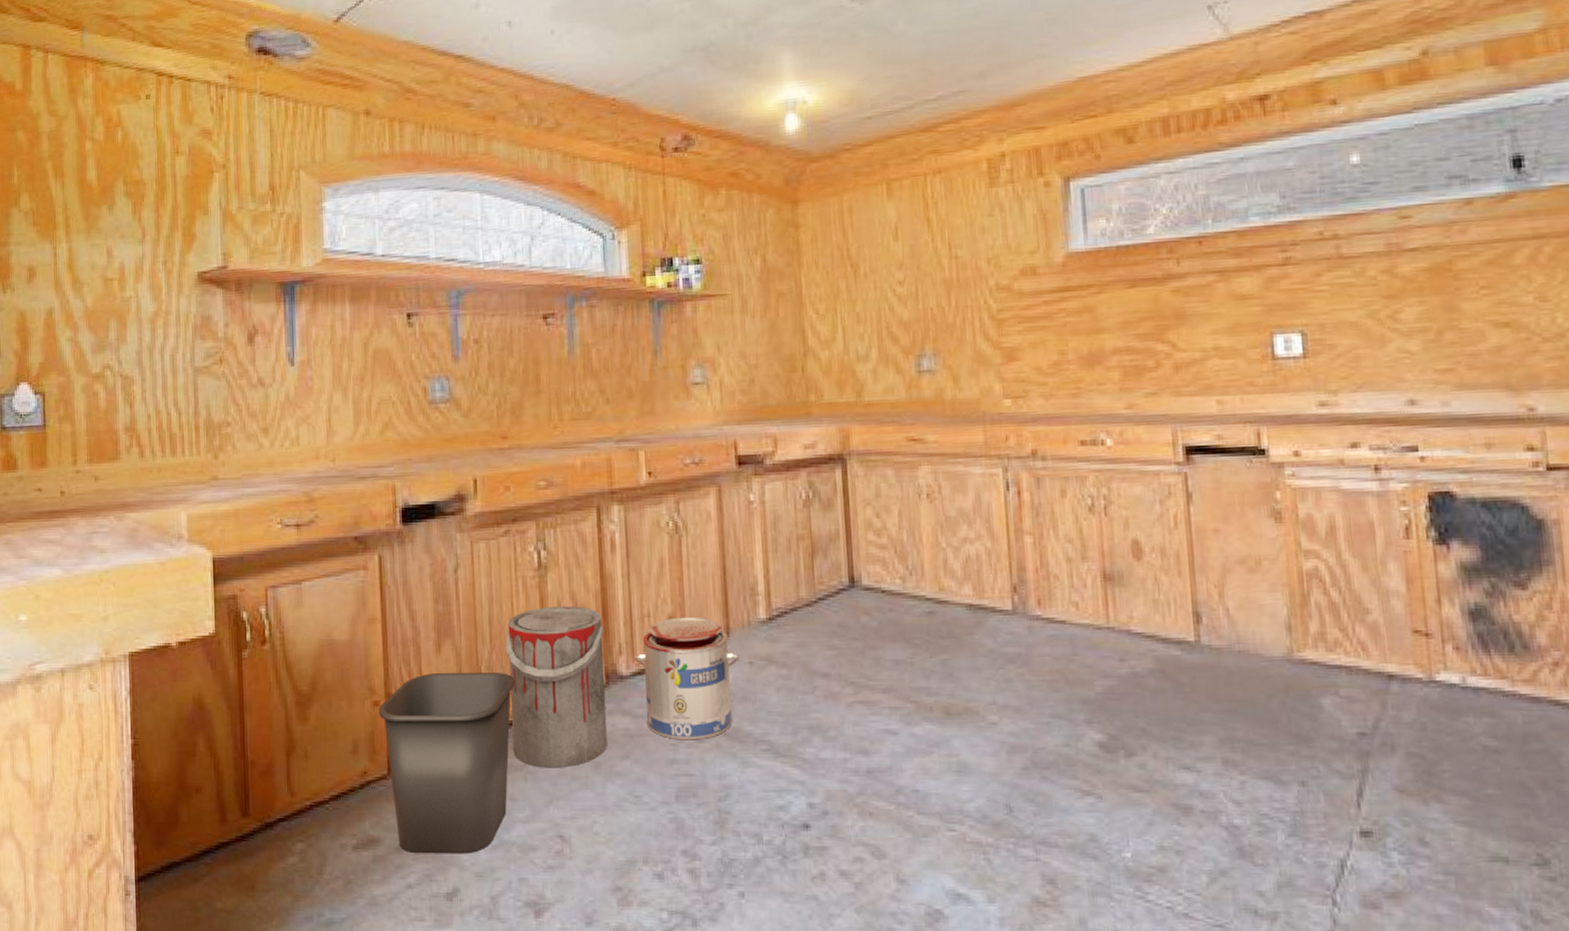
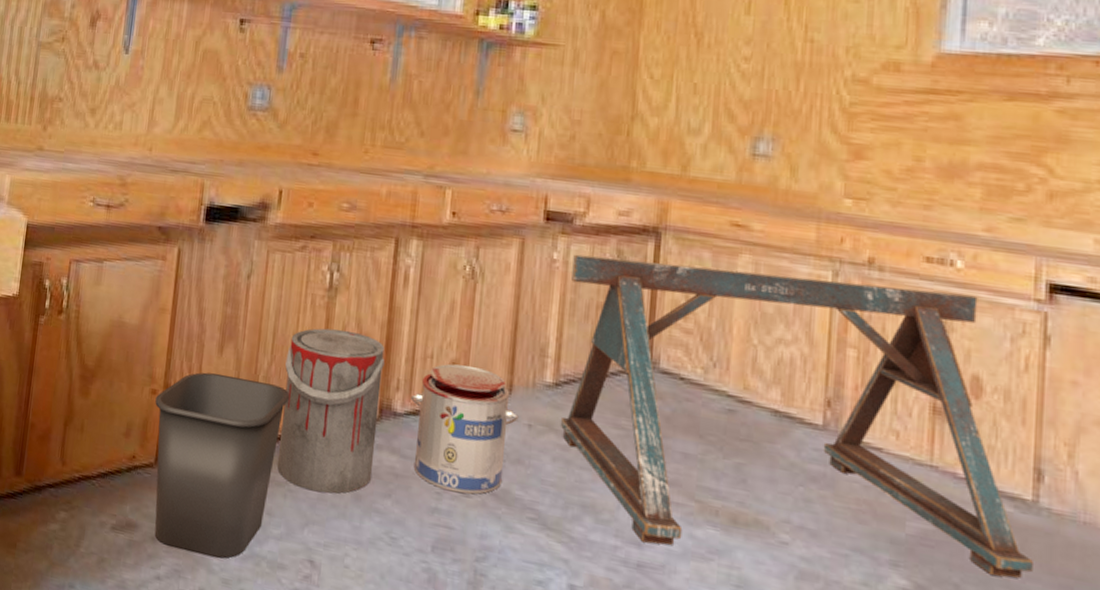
sawhorse: none [769,468,1203,750] -> present [560,254,1033,578]

